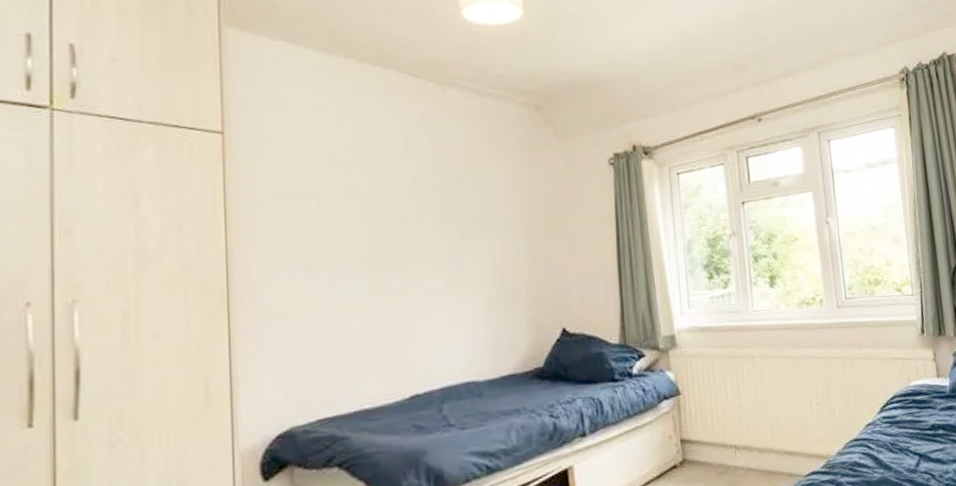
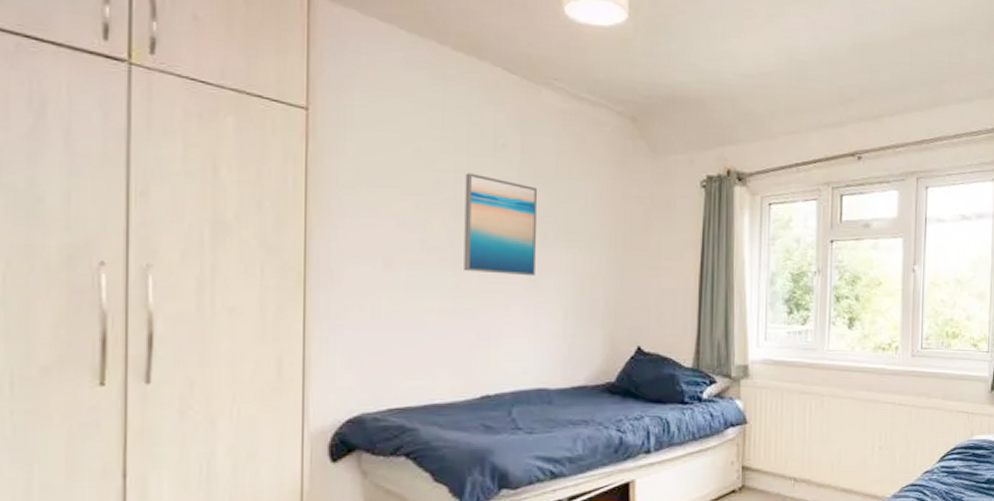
wall art: none [379,176,455,273] -> present [464,173,538,277]

